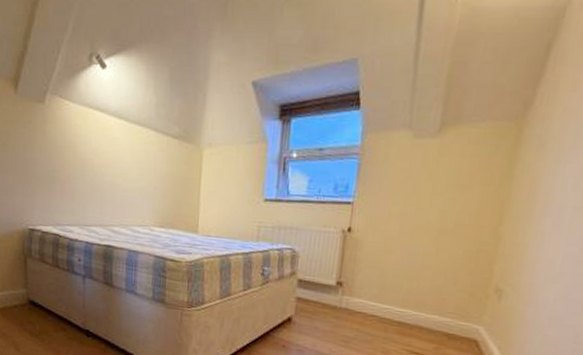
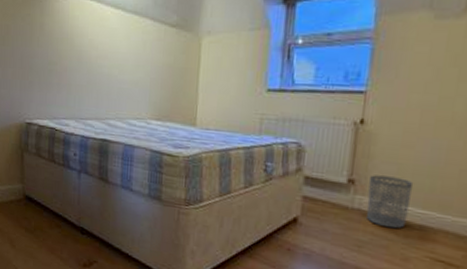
waste bin: none [353,278,394,326] -> present [366,175,414,229]

